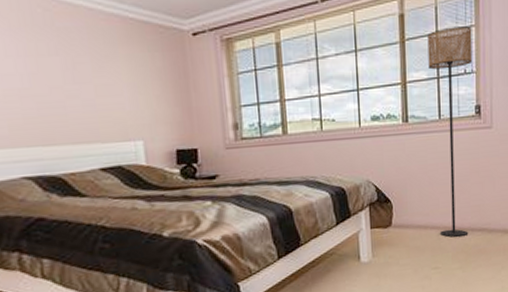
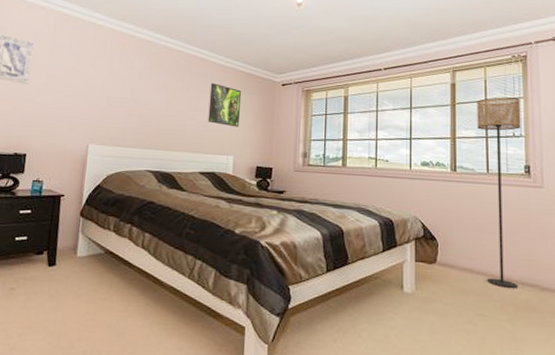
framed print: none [90,40,144,101] -> present [208,83,242,127]

